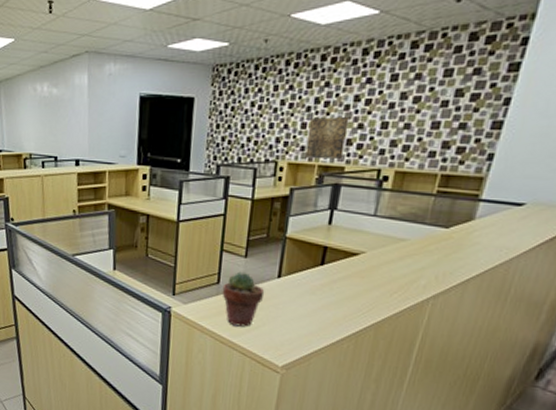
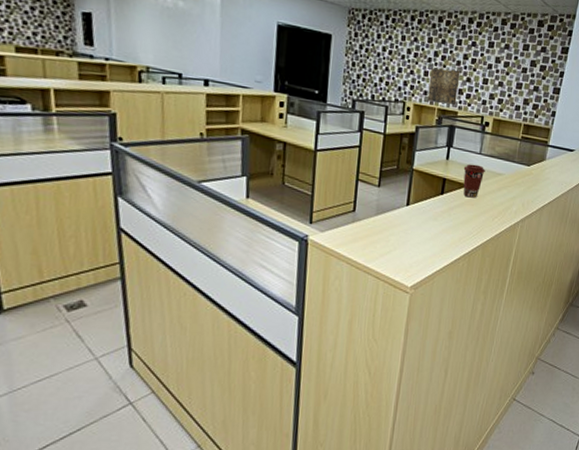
potted succulent: present [222,271,265,327] -> none [357,200,396,252]
coffee cup: none [350,228,382,269] -> present [463,164,485,198]

